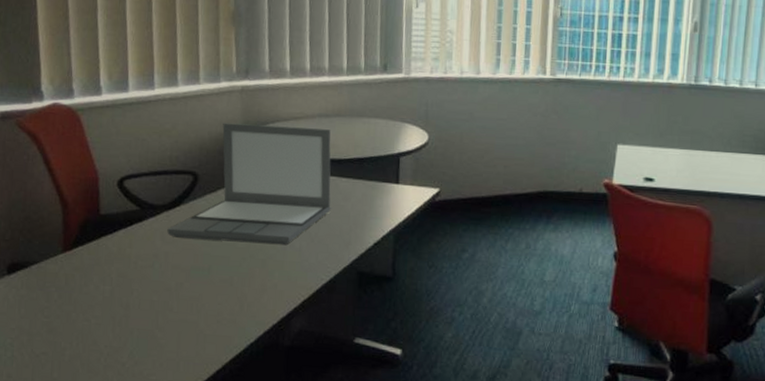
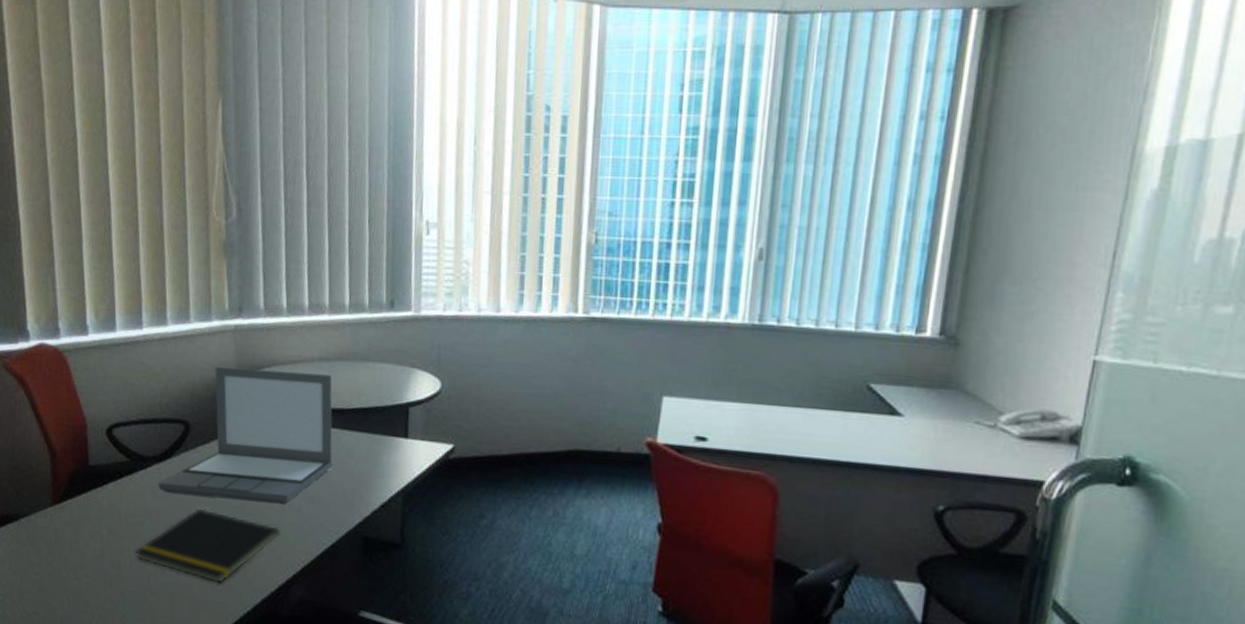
notepad: none [143,251,283,318] -> present [134,508,281,583]

